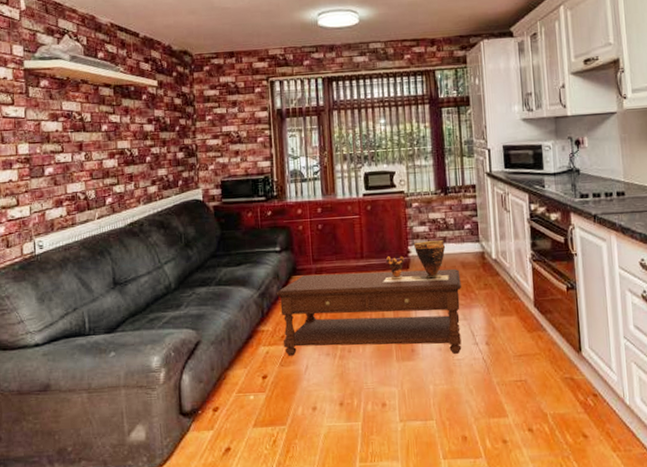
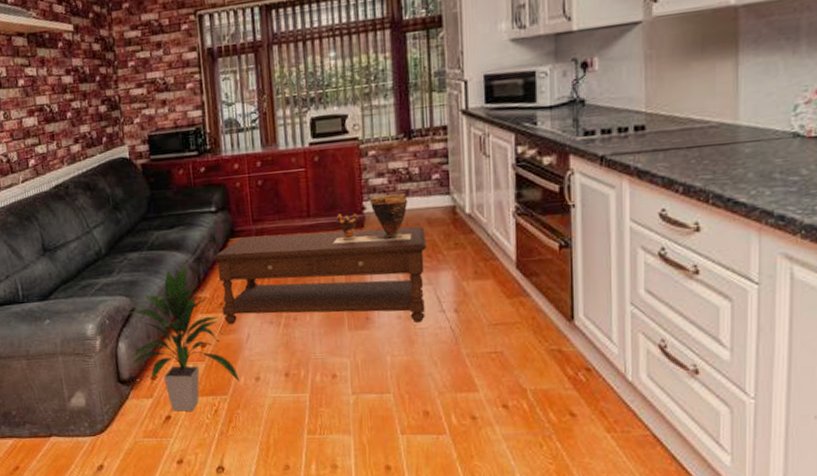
indoor plant: none [191,300,298,443] -> present [126,265,240,412]

